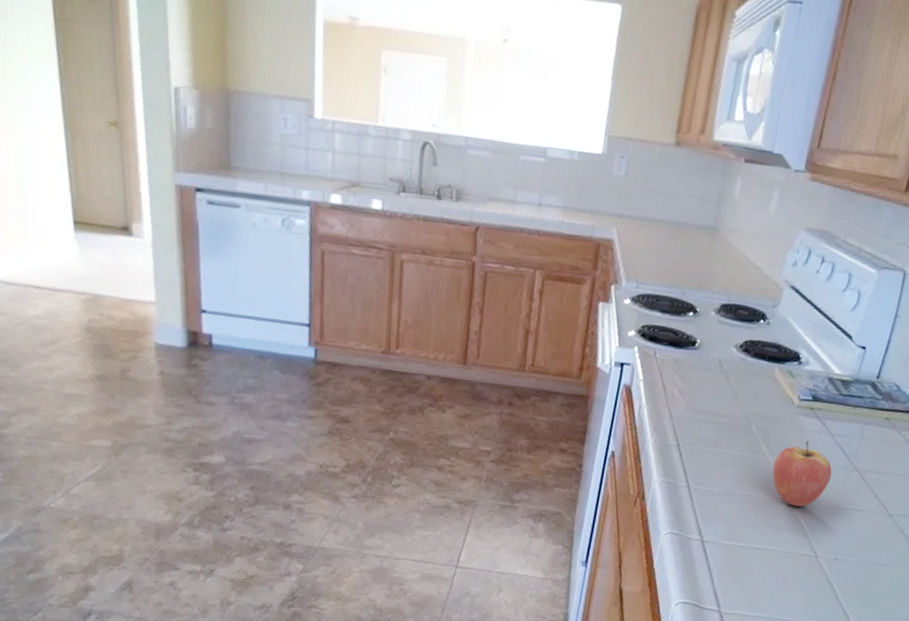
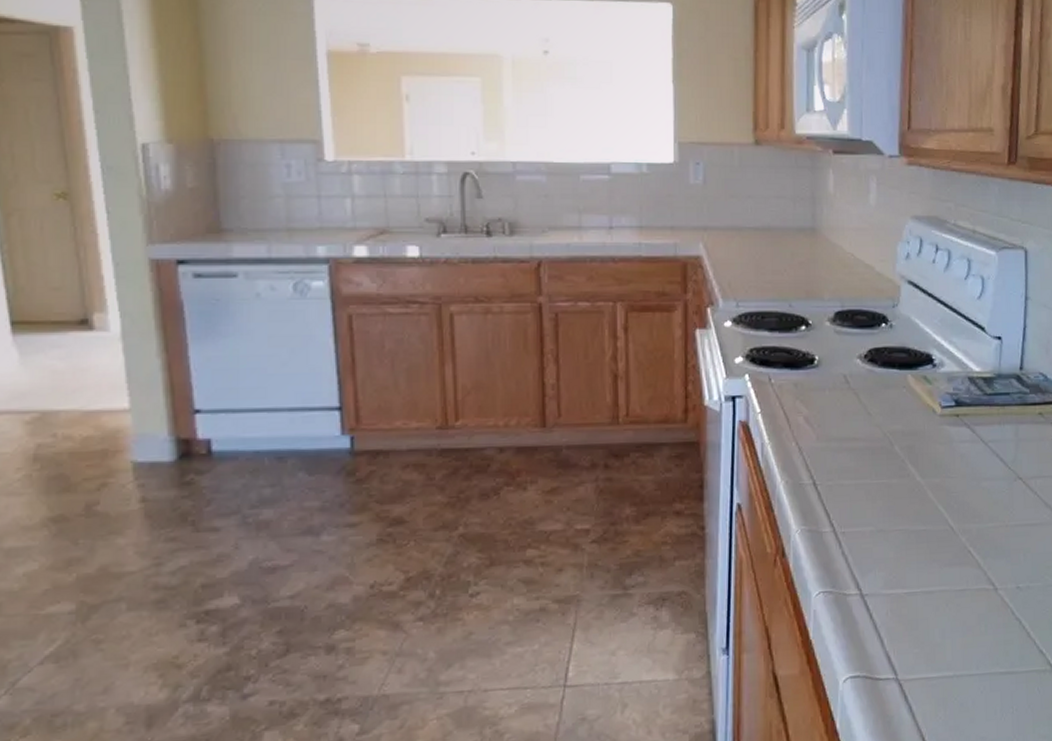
fruit: present [772,440,832,507] -> none [926,452,994,533]

